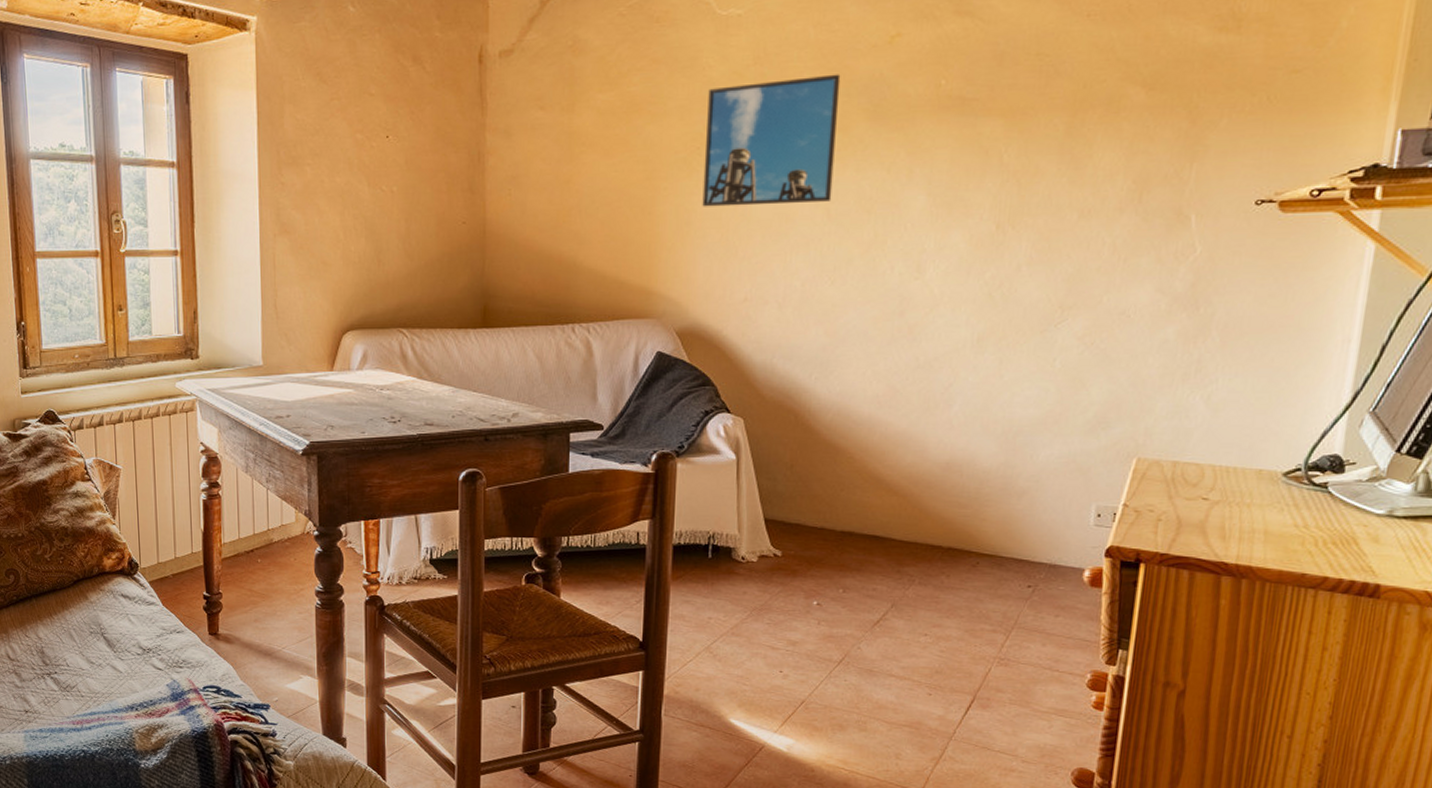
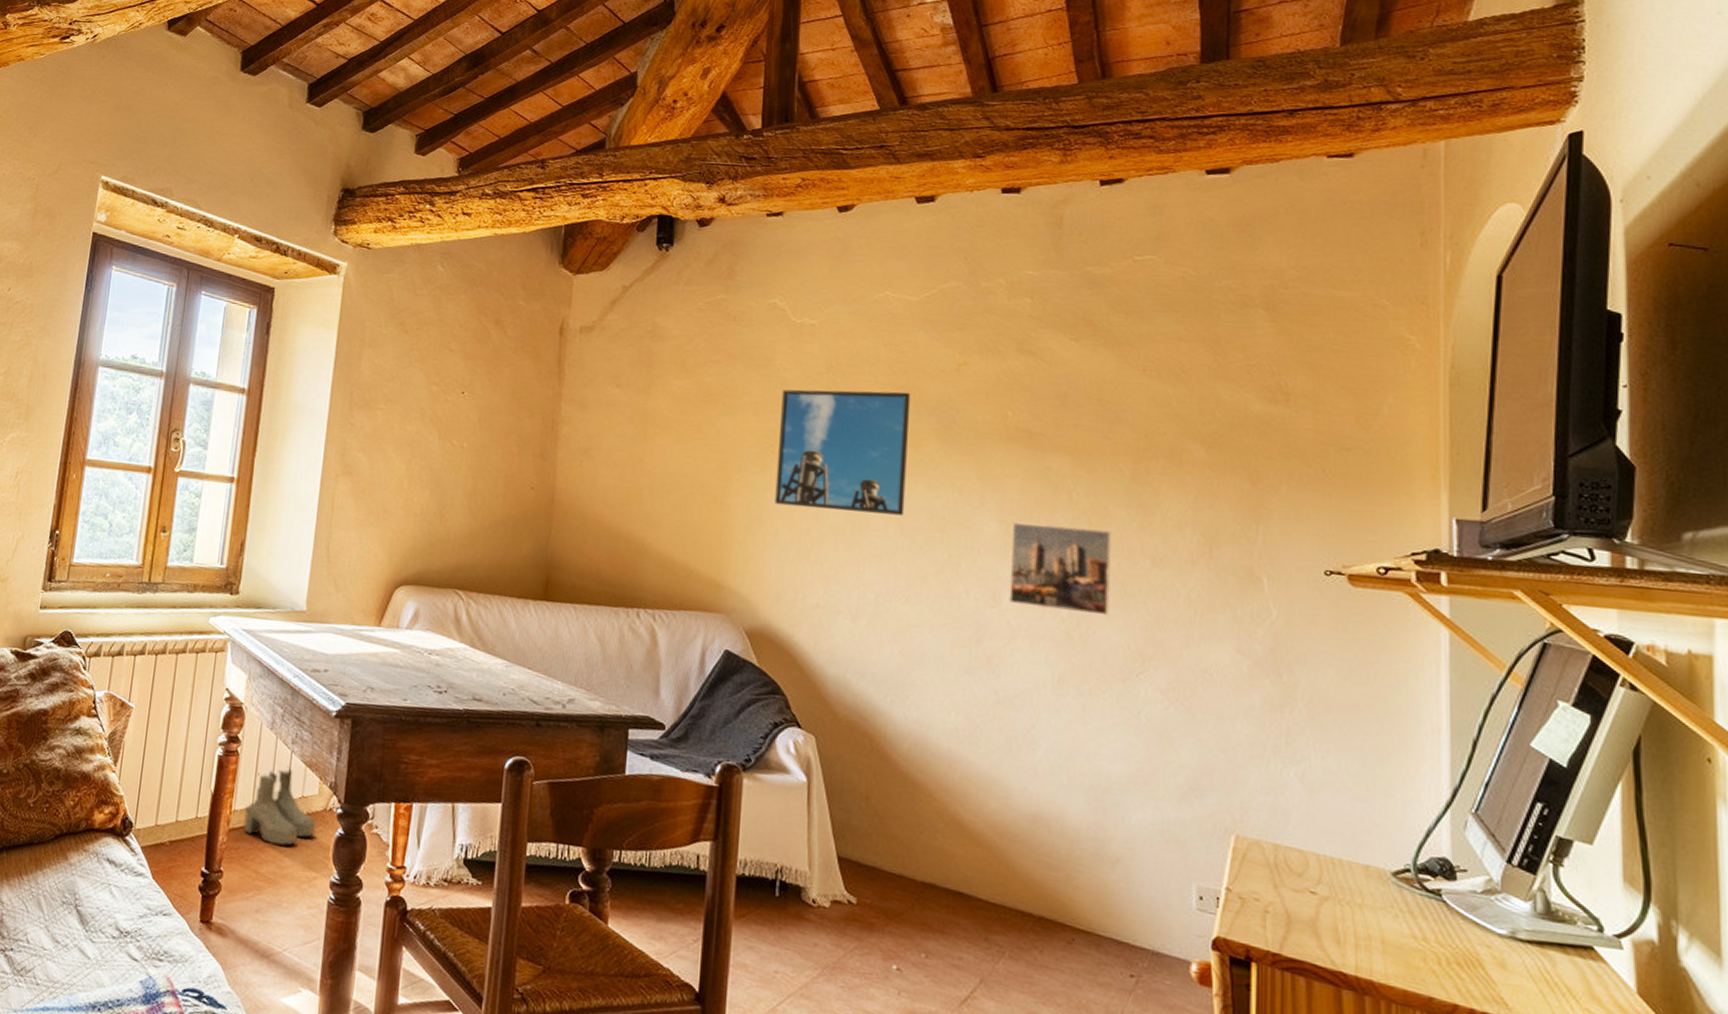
boots: none [233,501,297,566] -> present [243,766,316,846]
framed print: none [933,189,1042,274] -> present [1009,522,1112,616]

